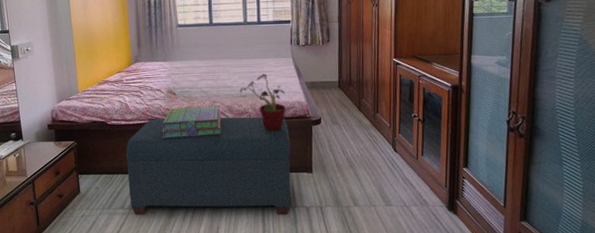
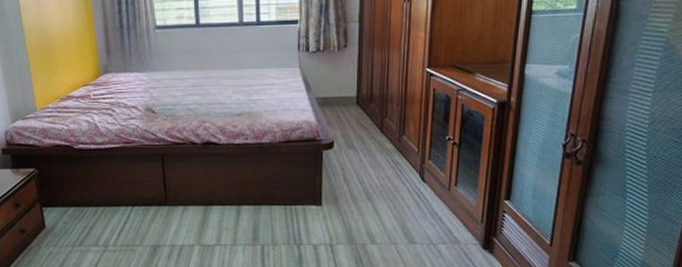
bench: present [126,116,291,216] -> none [97,139,296,254]
stack of books: present [162,106,221,139] -> none [140,127,212,166]
potted plant: present [239,74,286,131] -> none [234,87,291,157]

